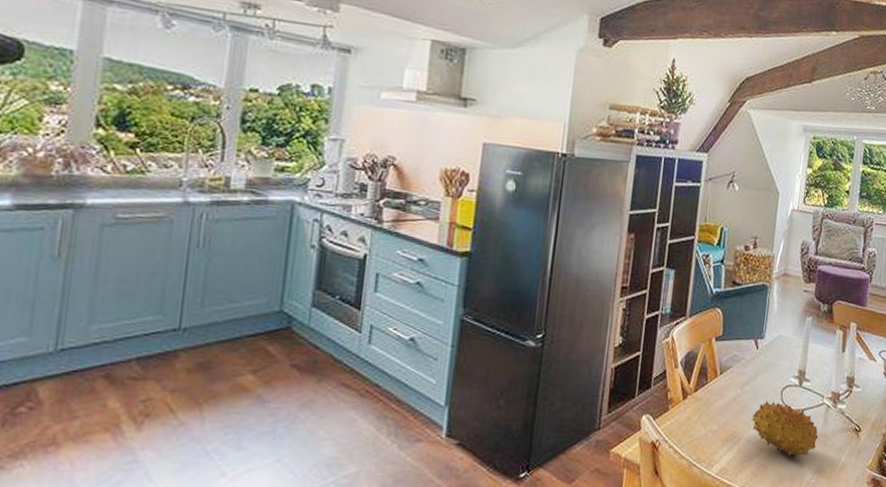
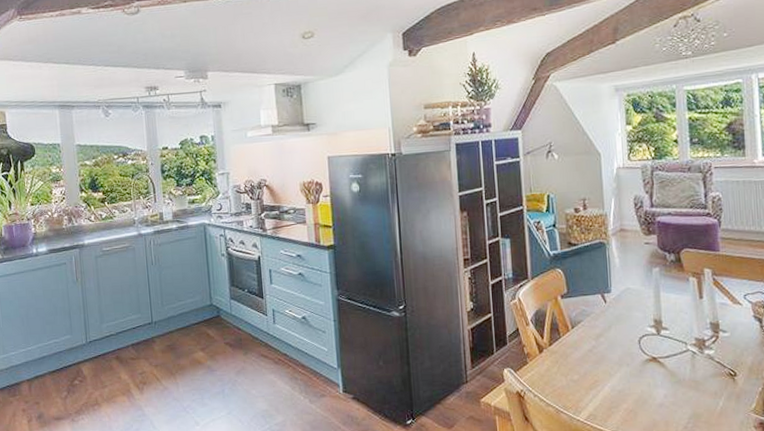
fruit: present [751,401,818,457] -> none [611,350,688,402]

